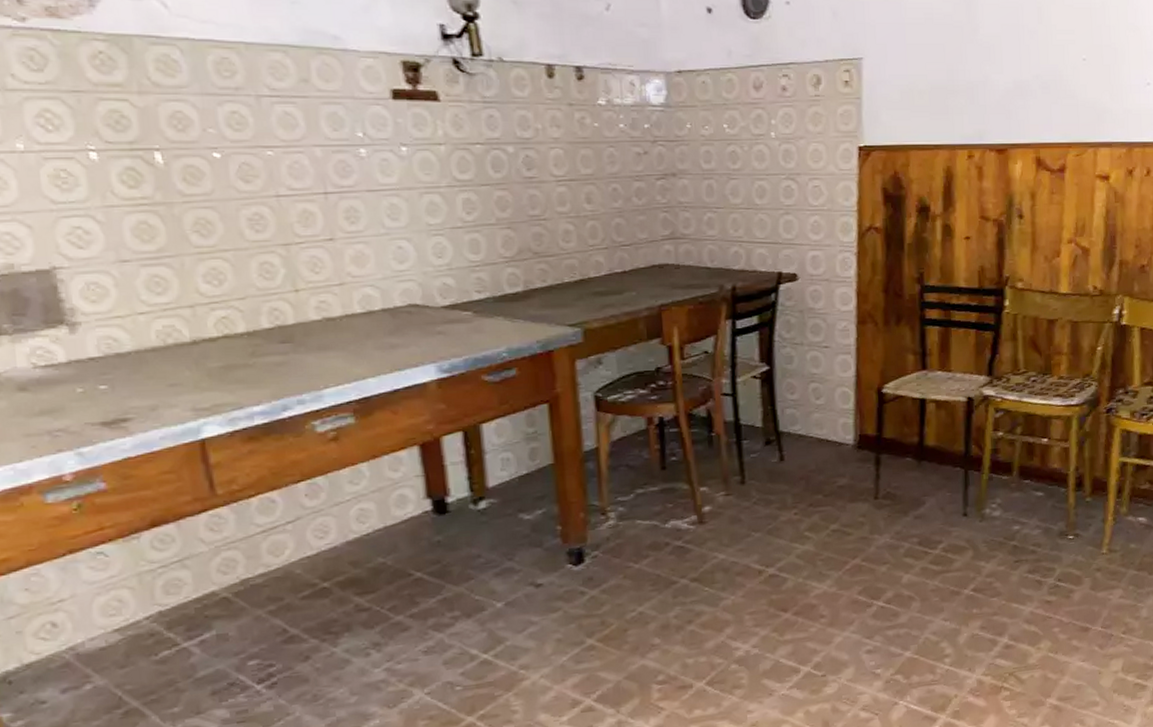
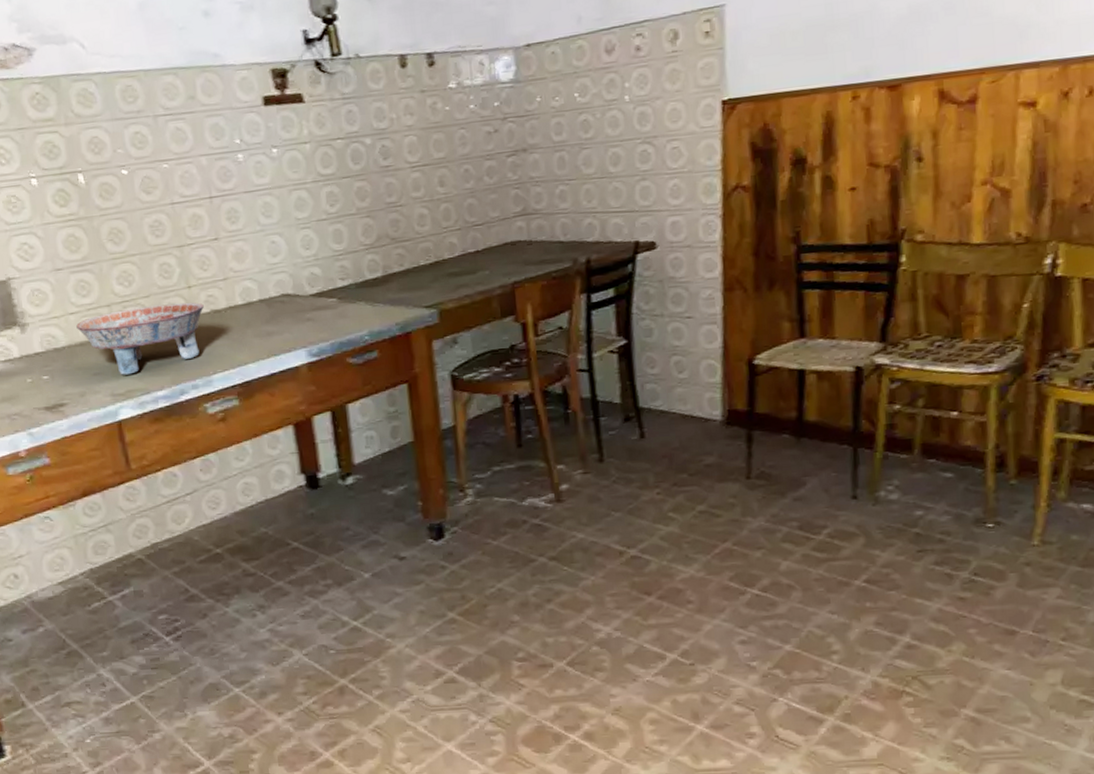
ceramic bowl: none [147,307,314,387] -> present [76,302,204,375]

